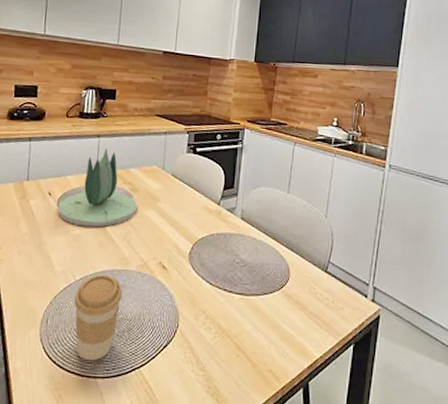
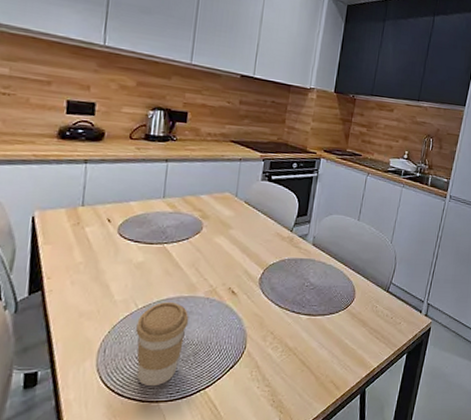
succulent plant: present [58,149,138,228] -> none [118,174,208,255]

